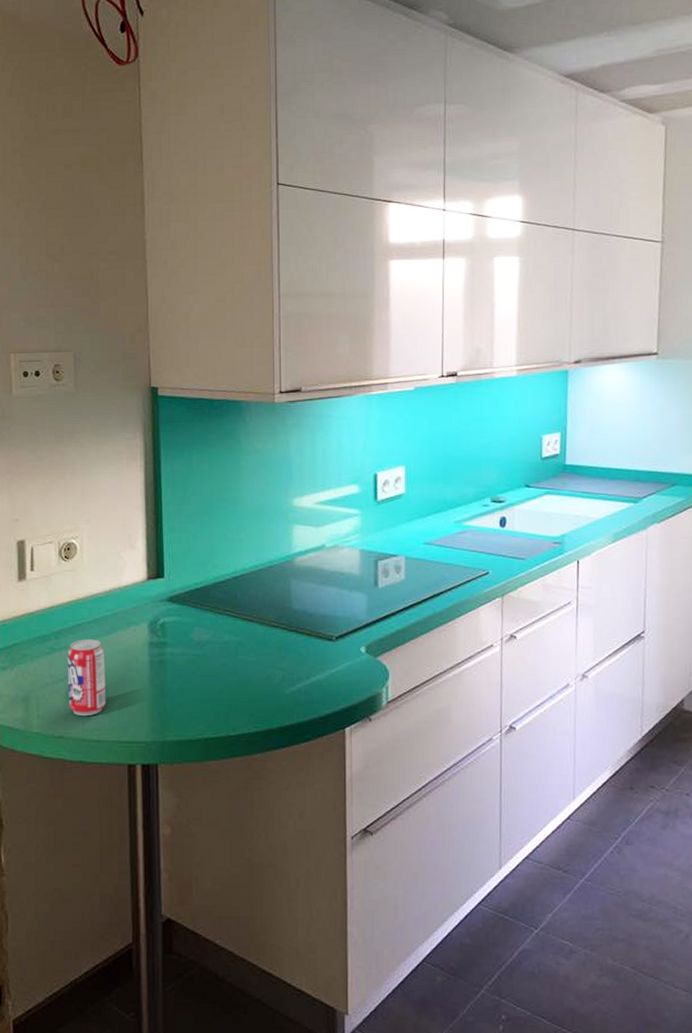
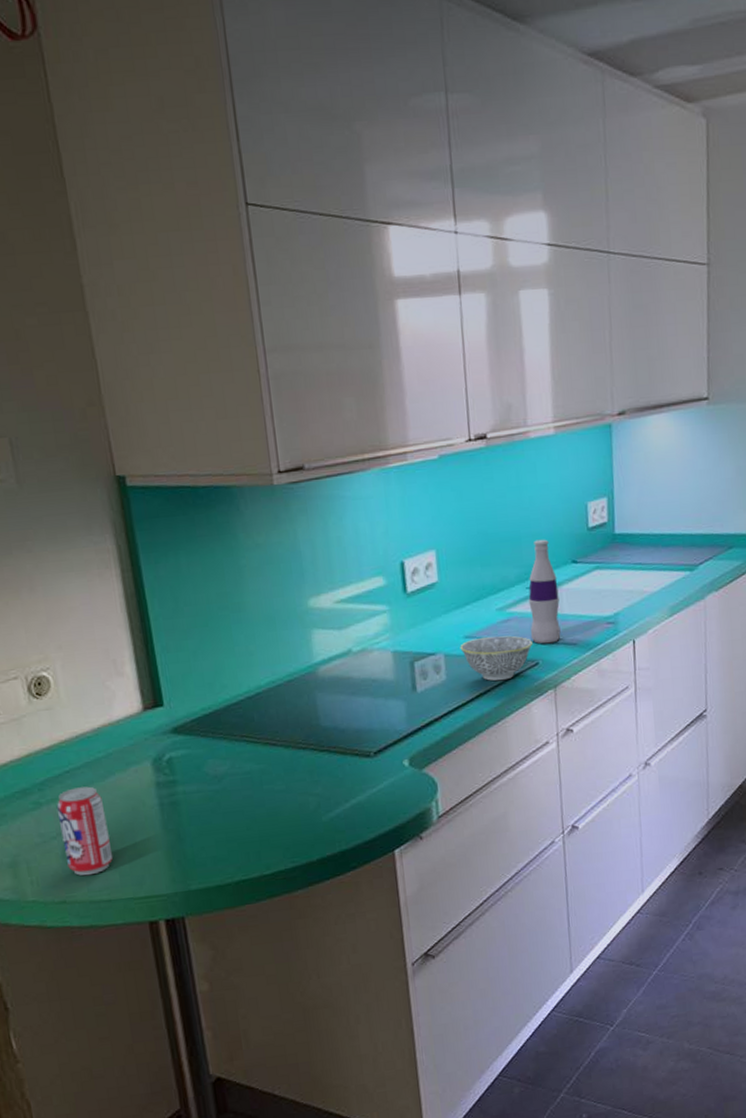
bowl: none [419,545,484,585] -> present [460,635,532,681]
bottle: none [483,464,511,556] -> present [528,539,561,644]

